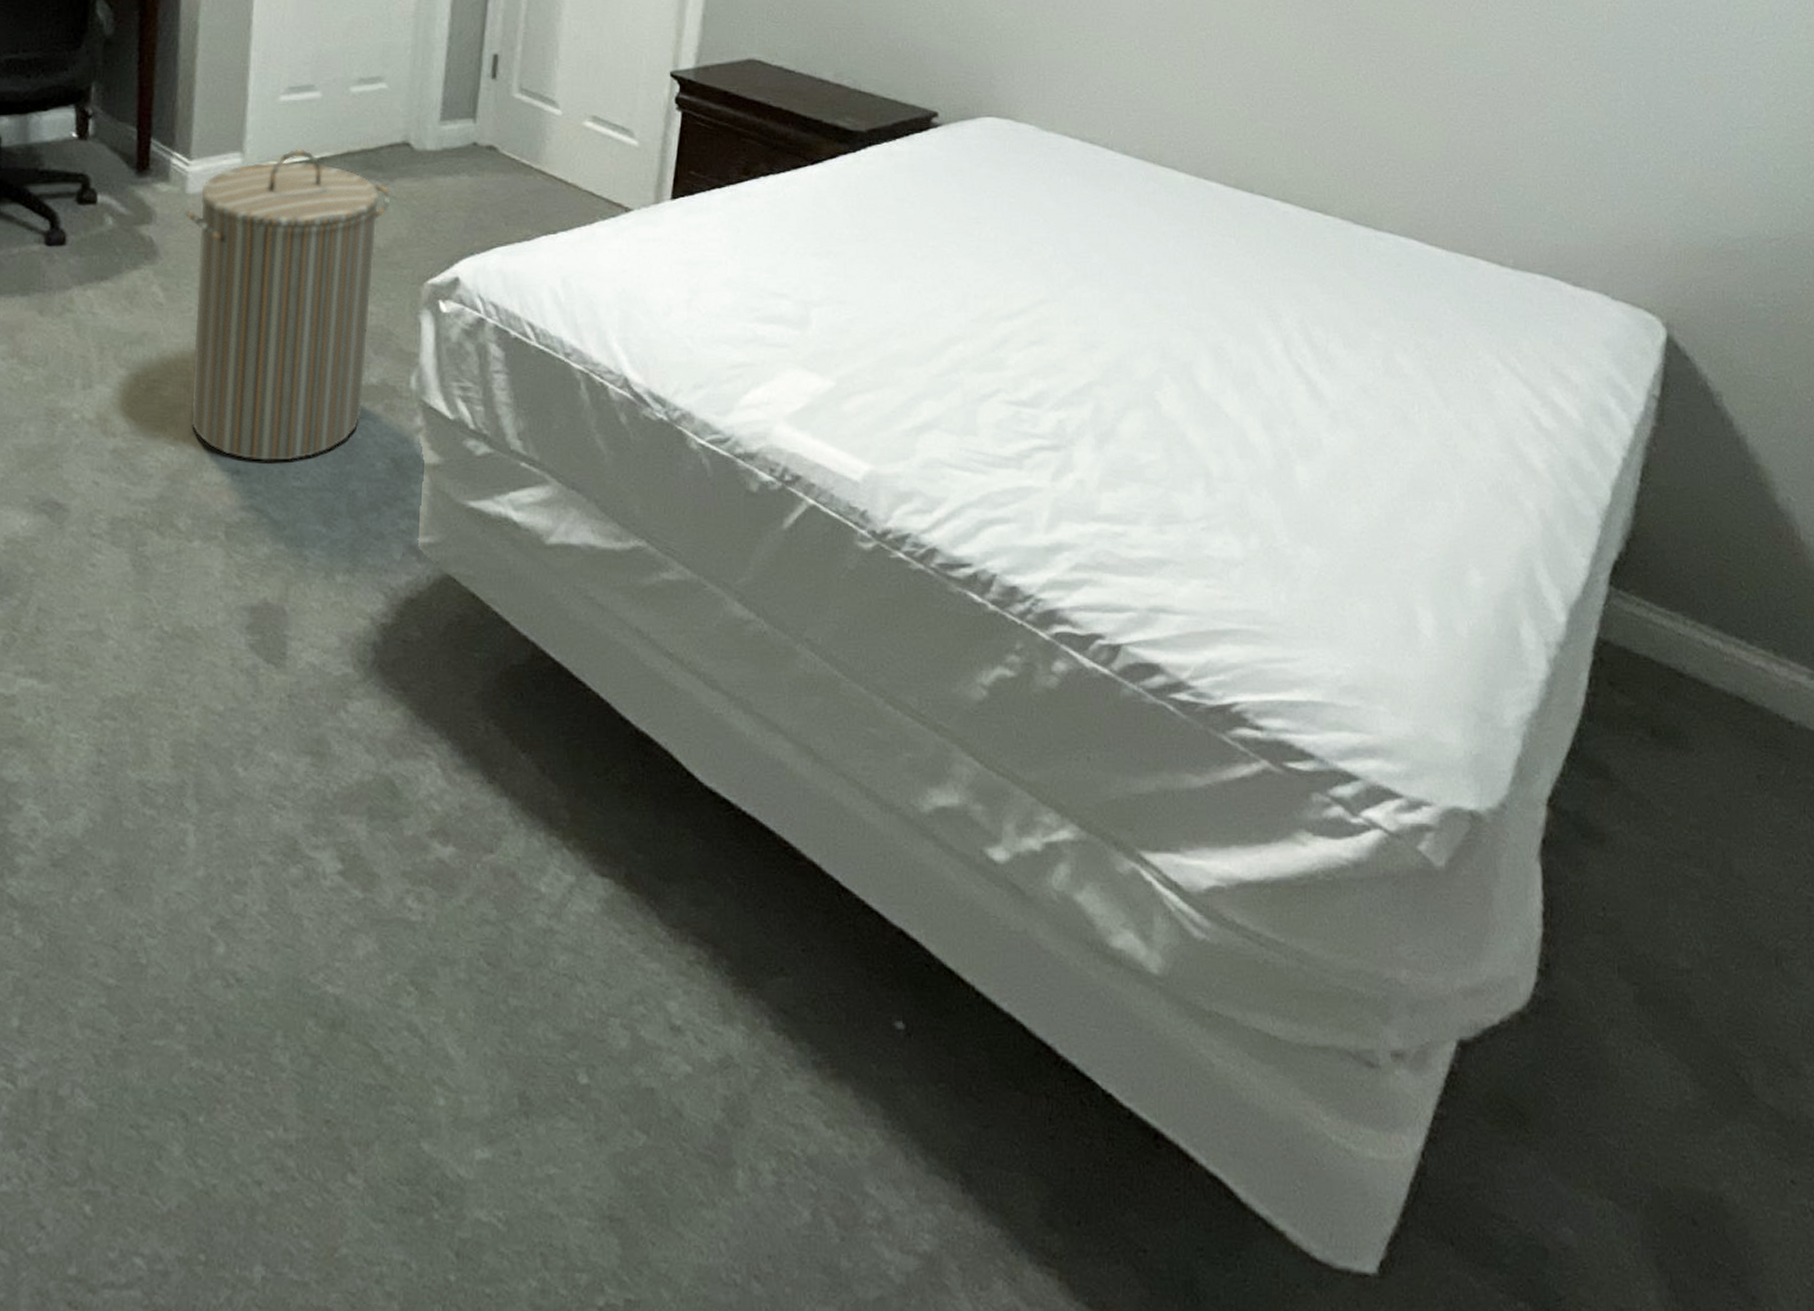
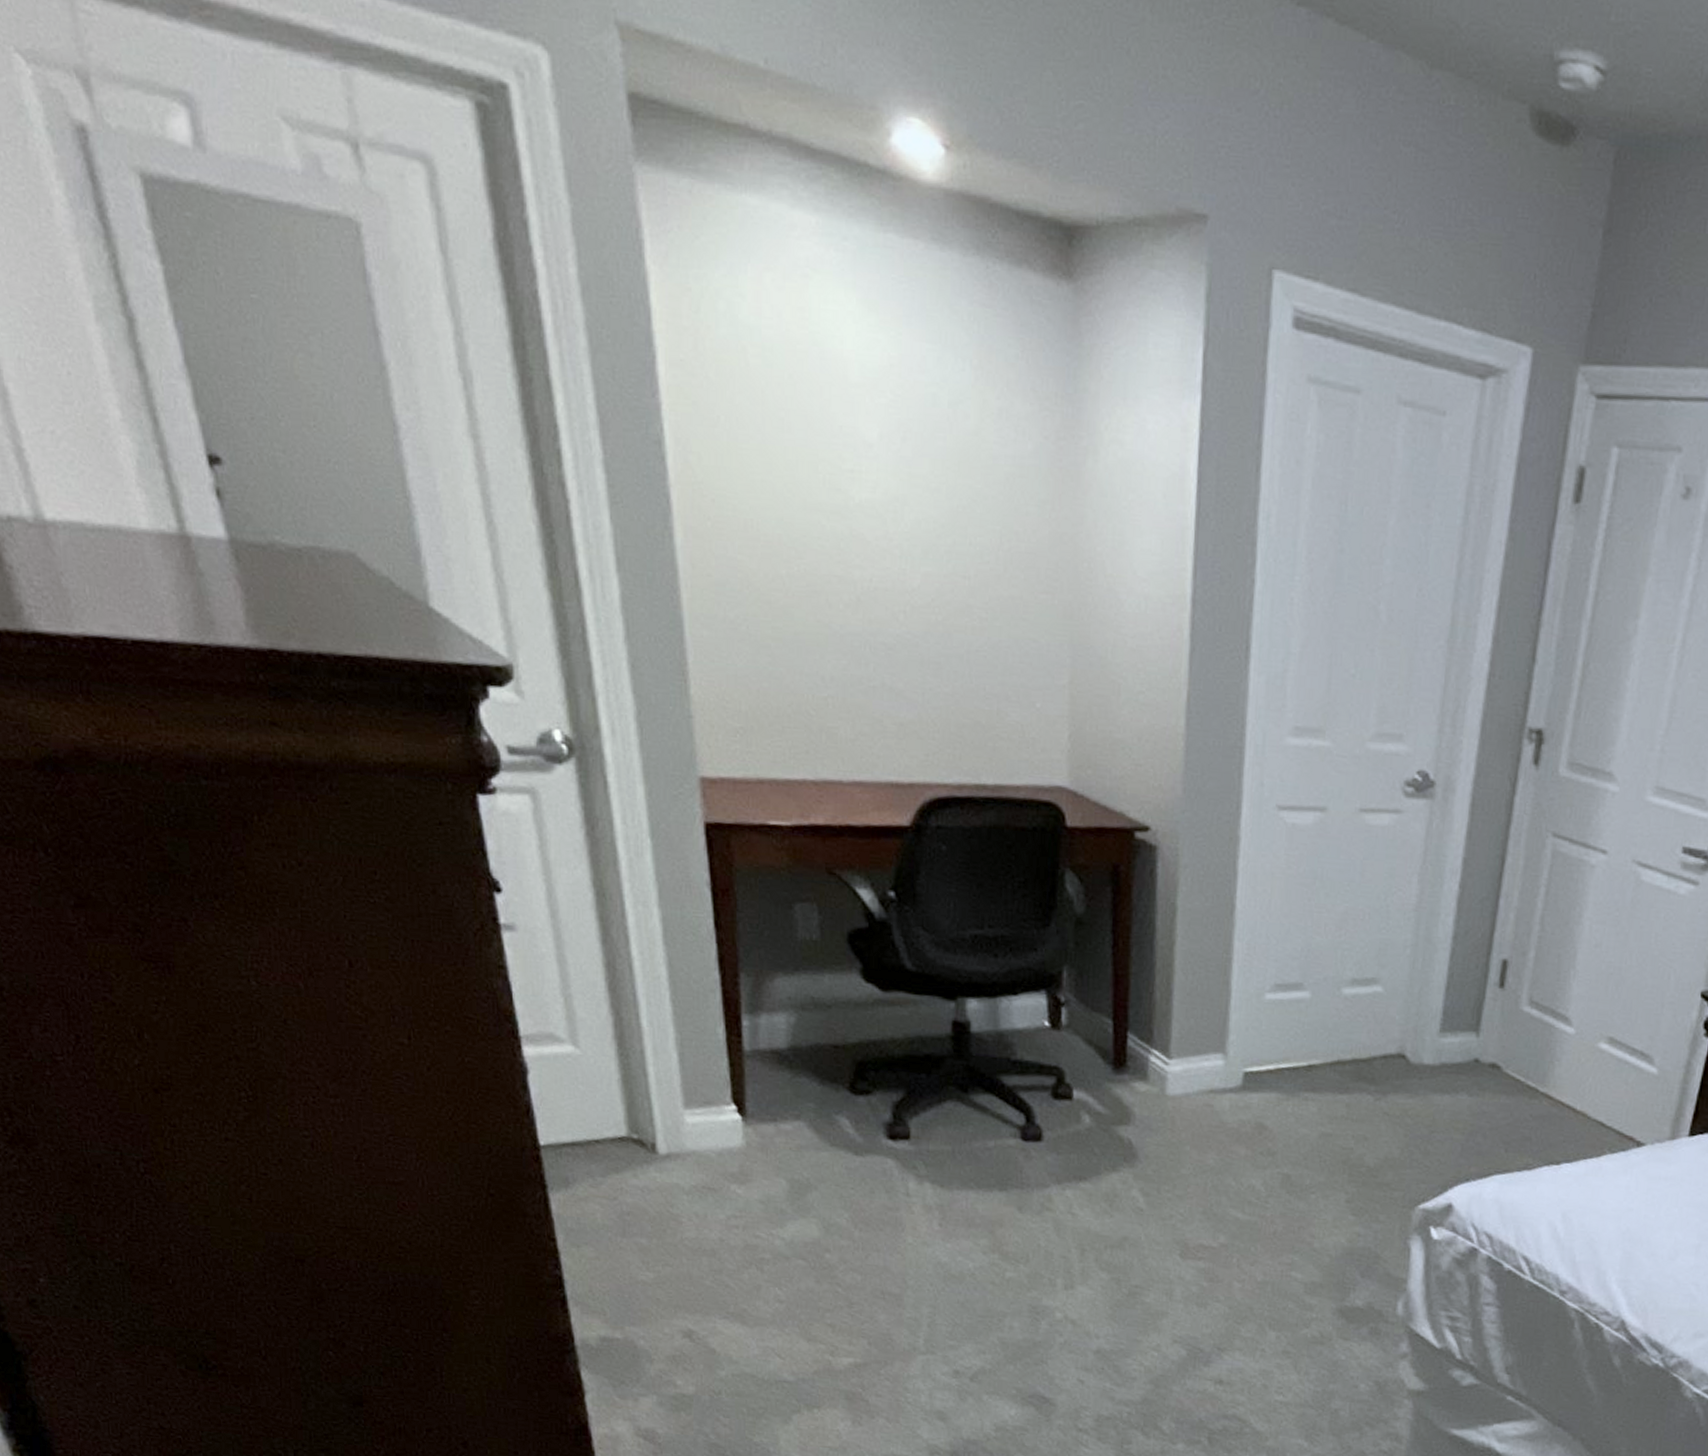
laundry hamper: present [184,150,391,461] -> none [1164,1054,1384,1376]

